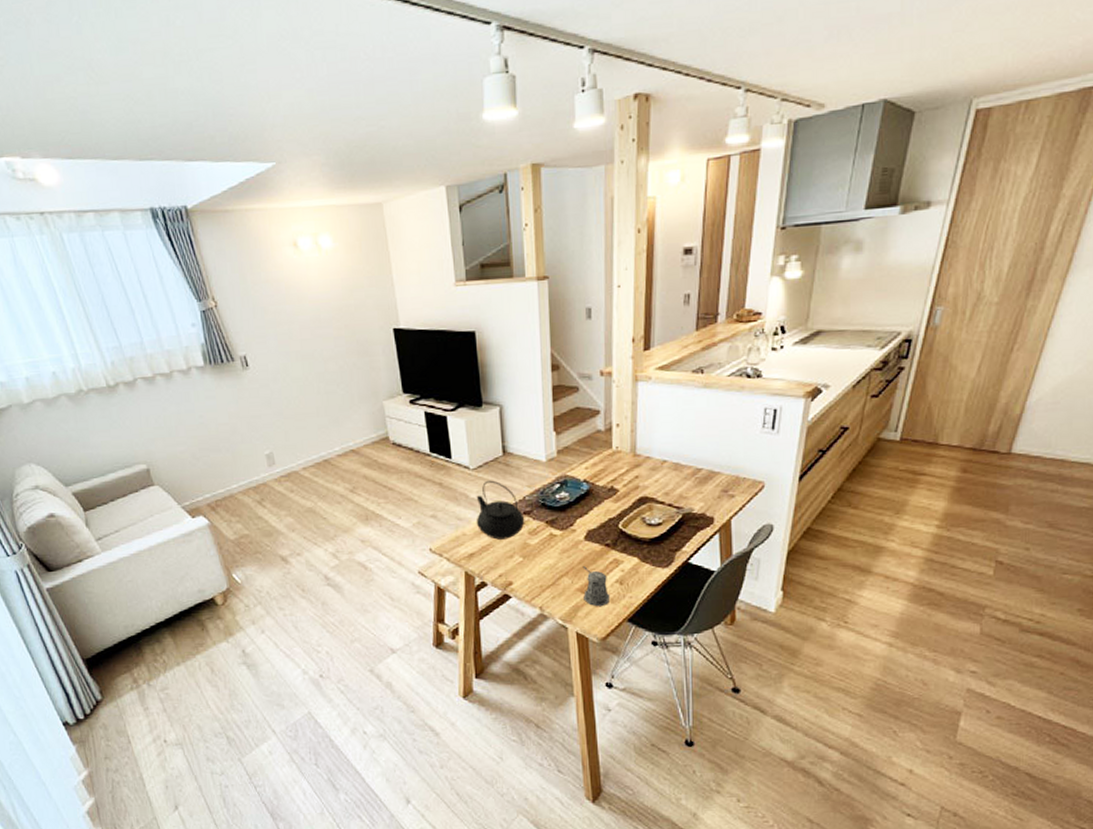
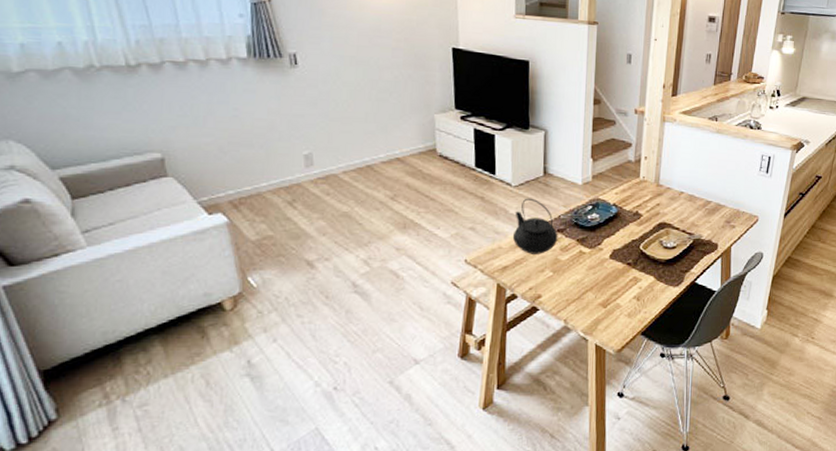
pepper shaker: present [582,566,611,607] -> none [604,283,628,321]

